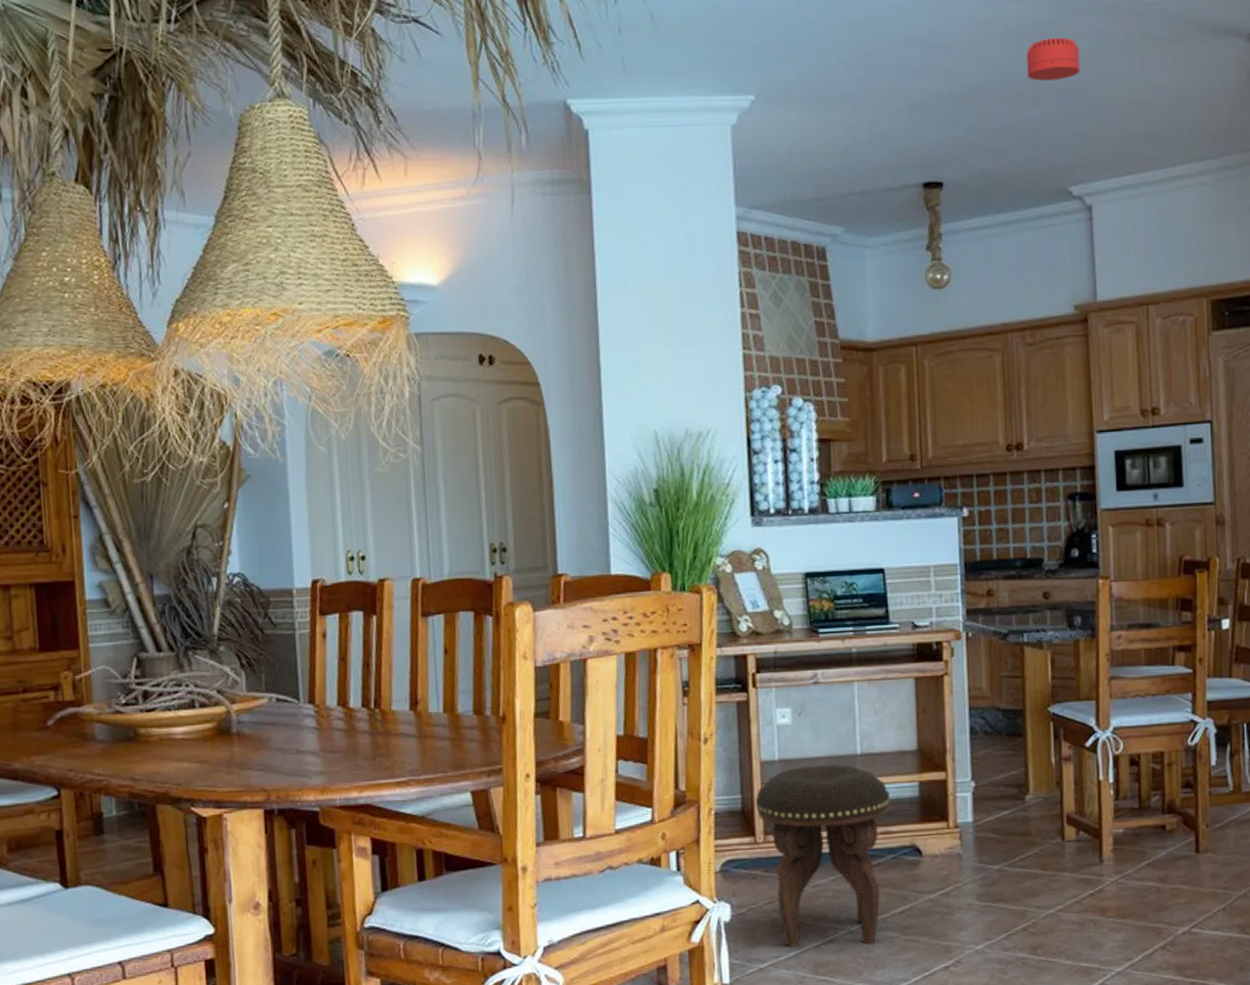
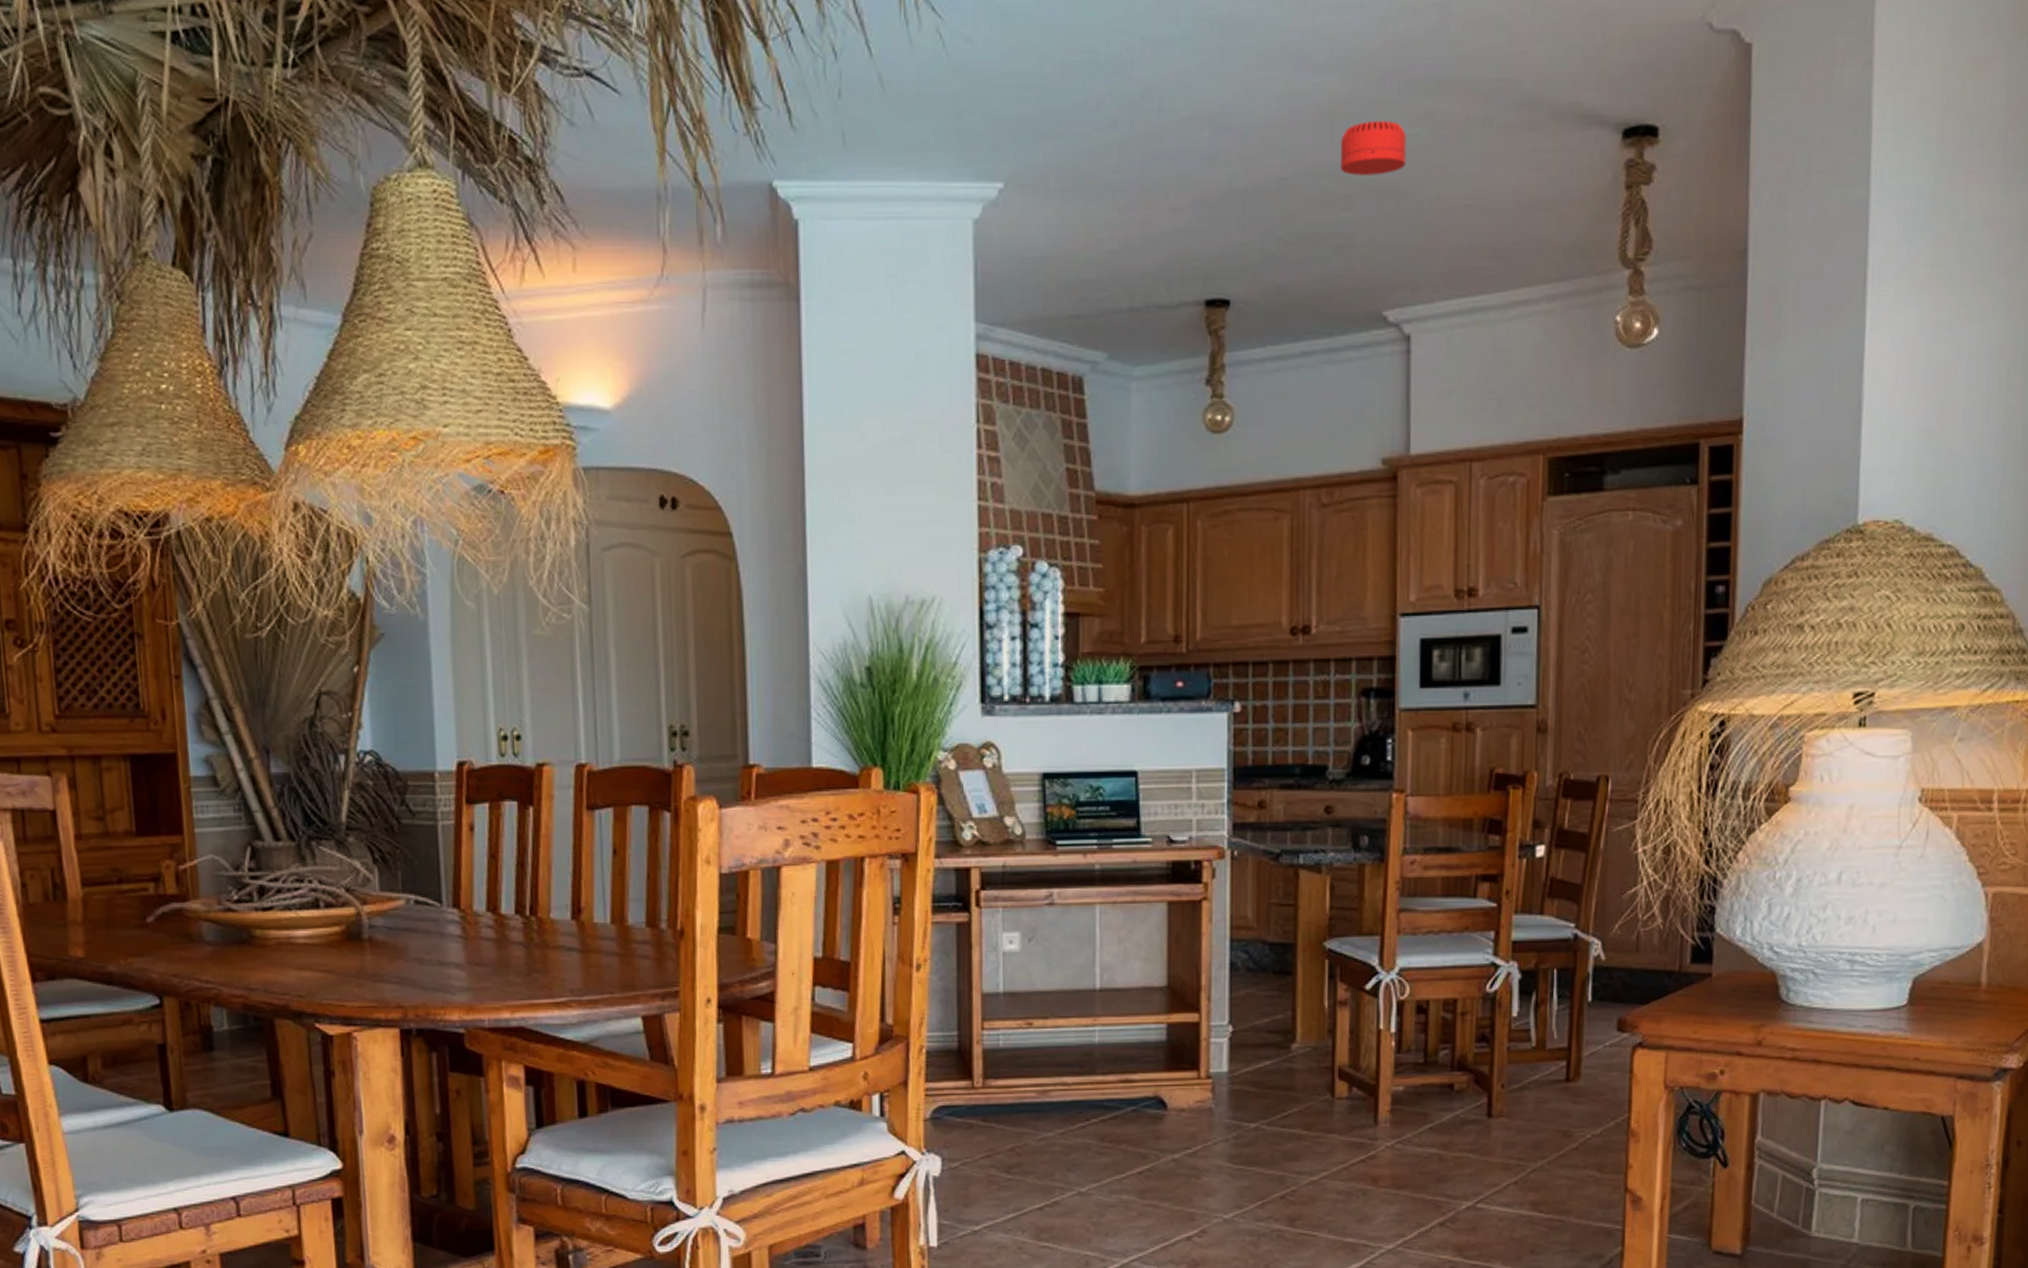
footstool: present [755,764,890,948] -> none [974,999,1132,1209]

